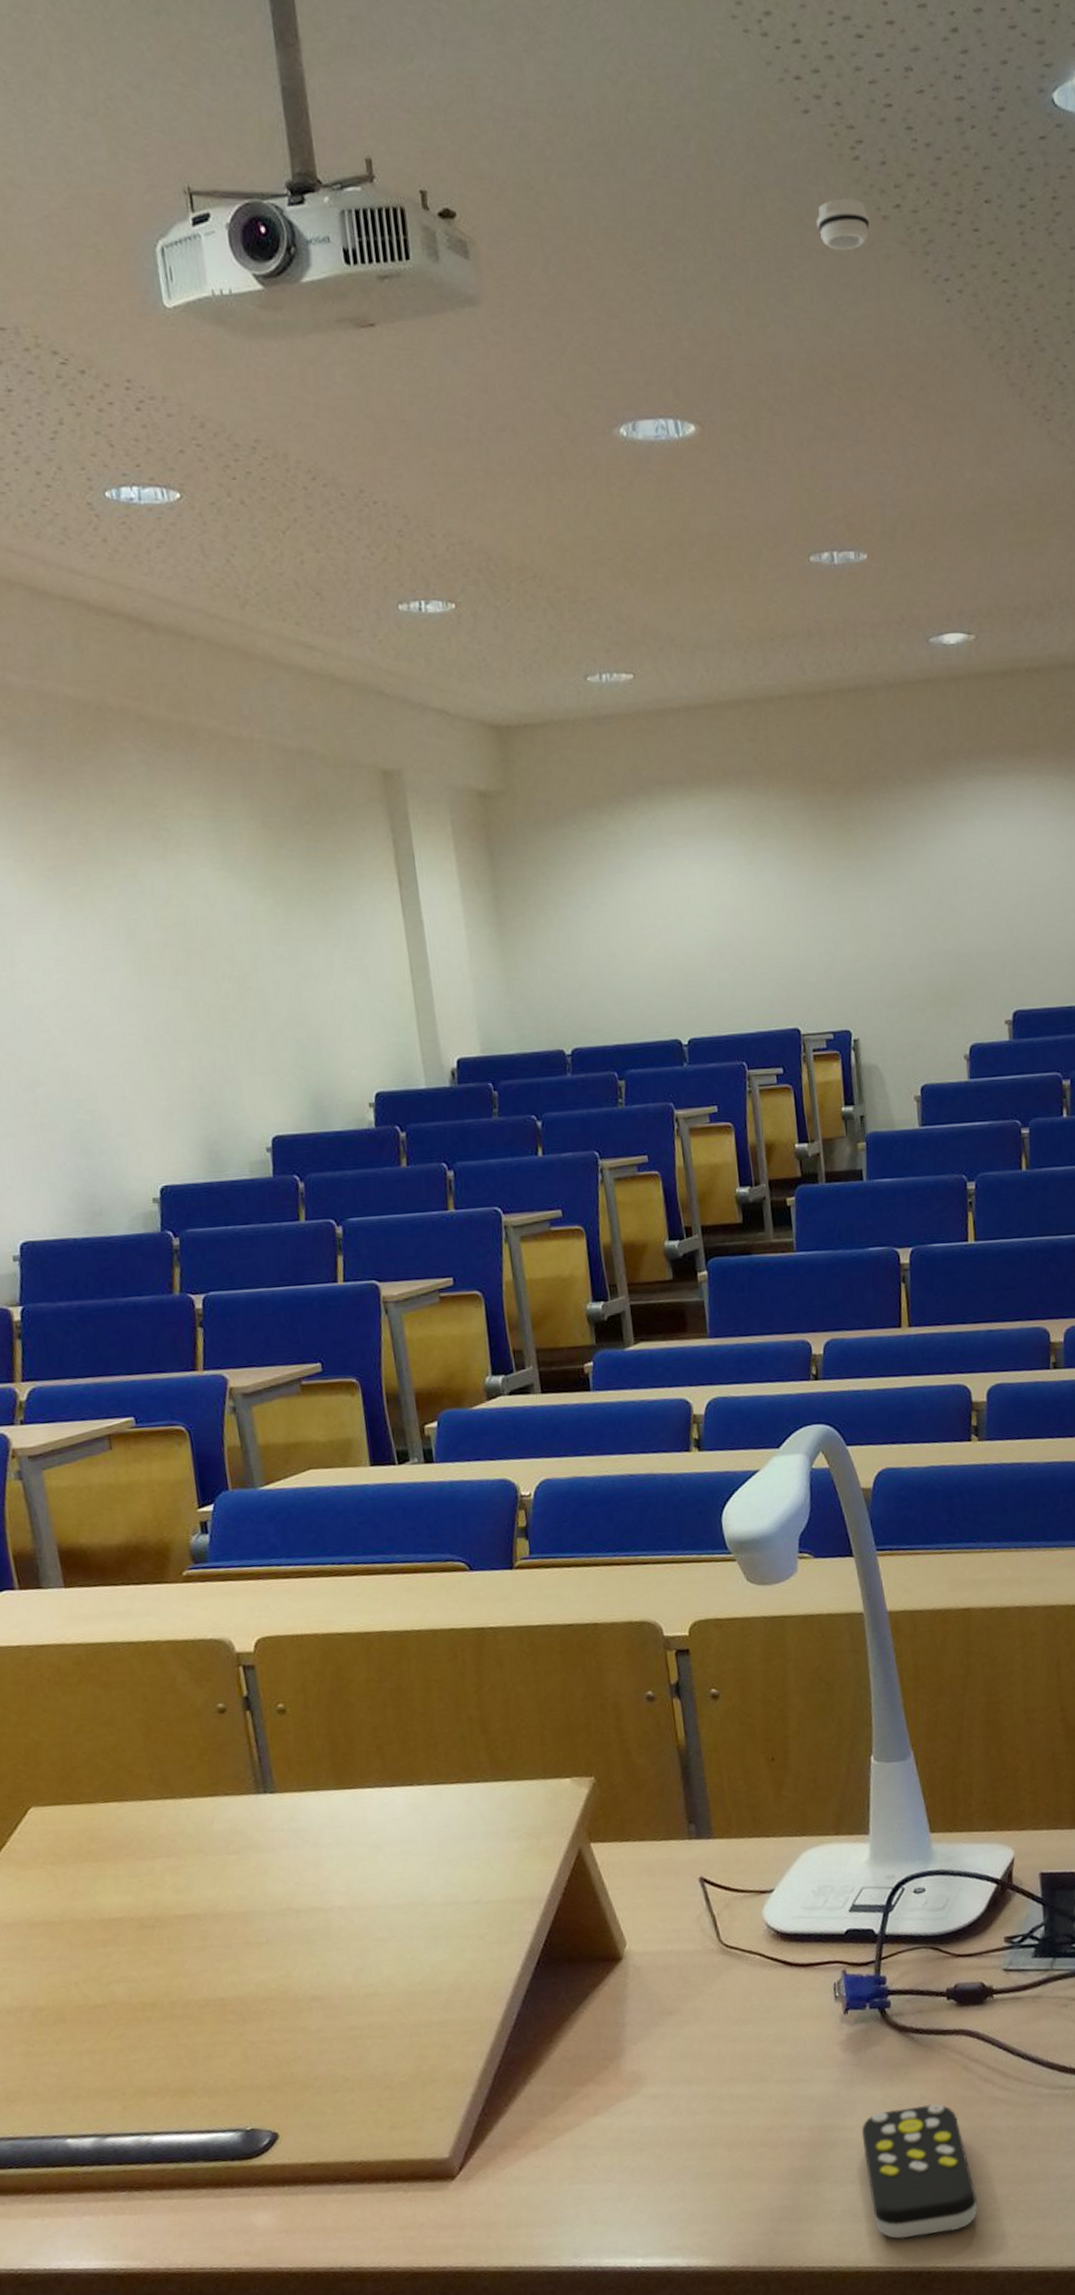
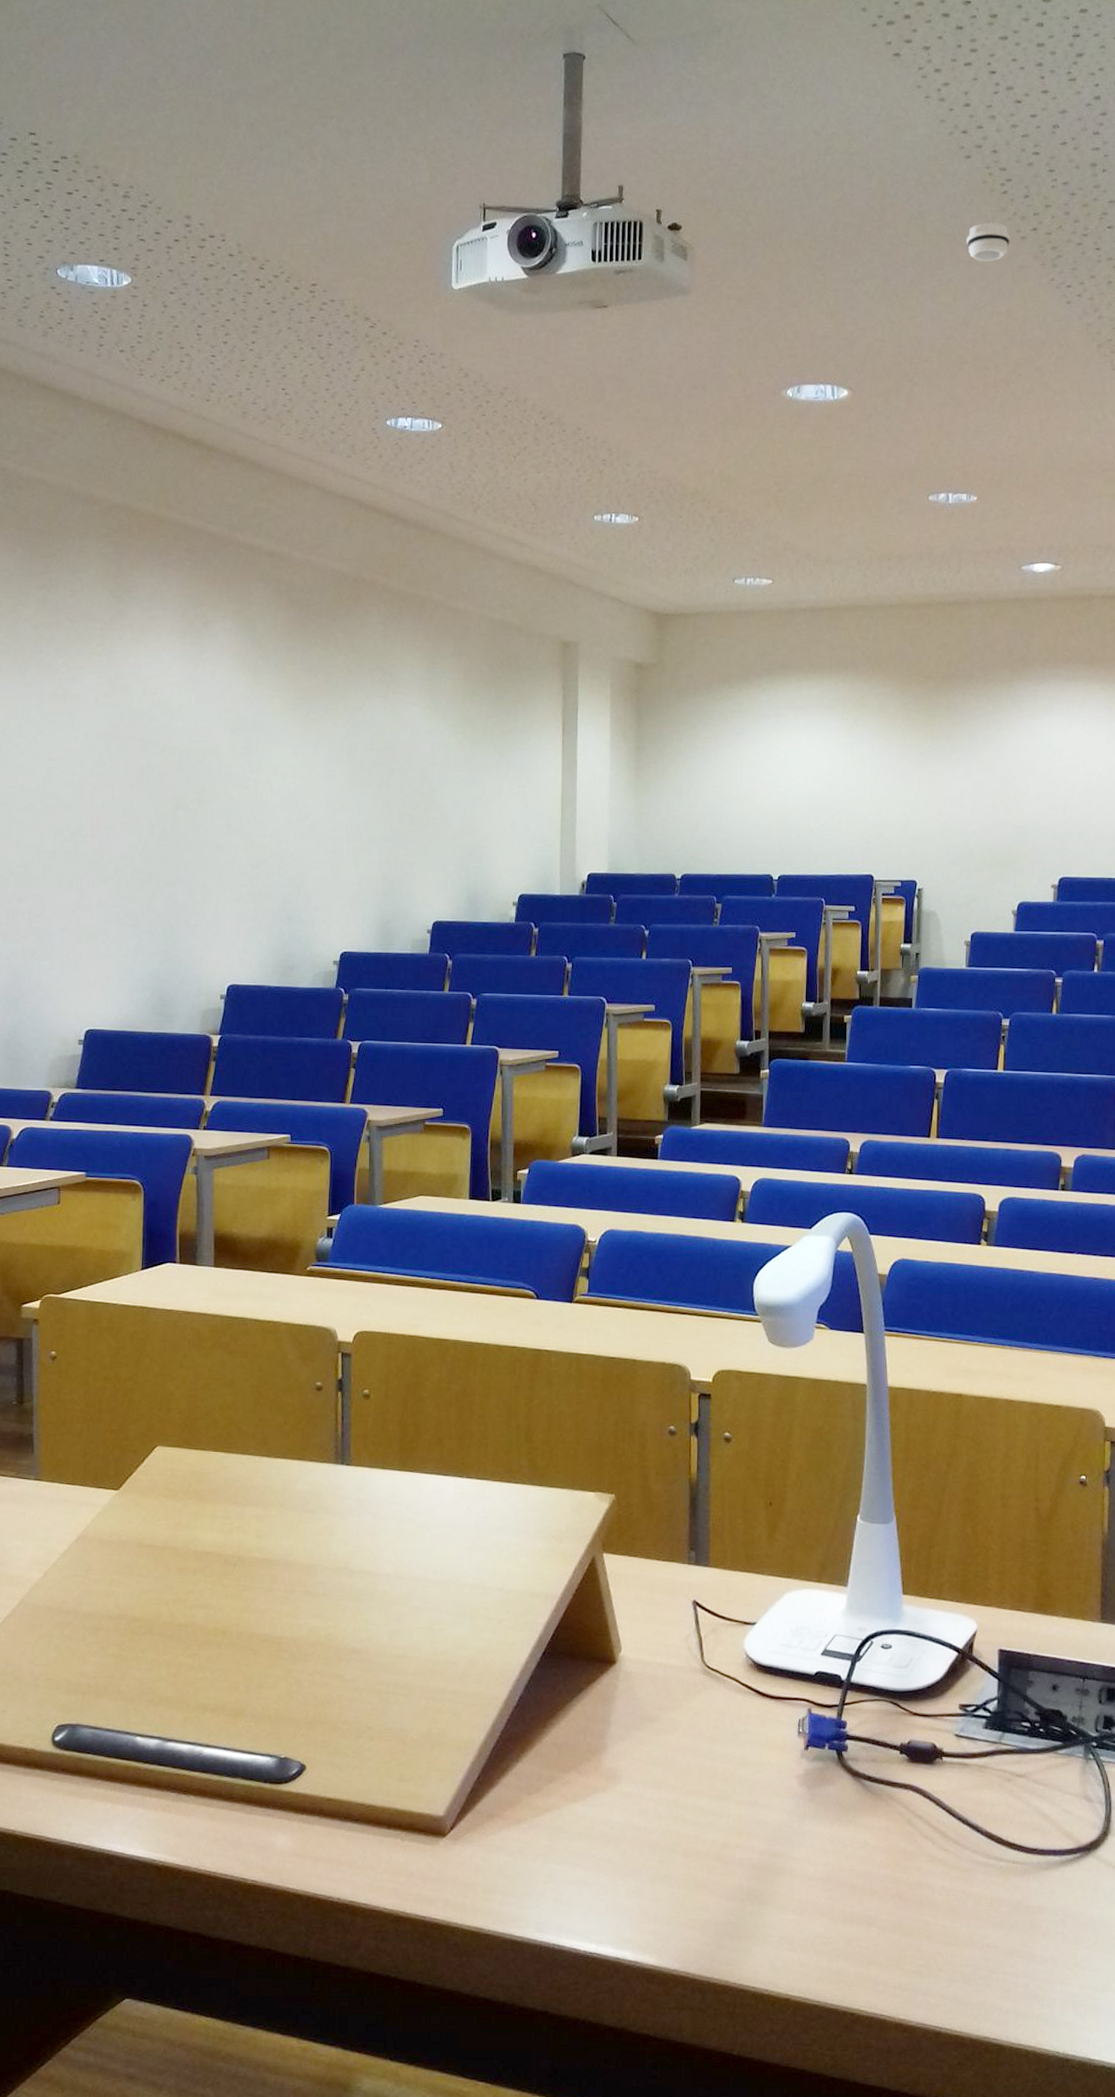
remote control: present [861,2103,979,2239] -> none [806,1849,906,1978]

